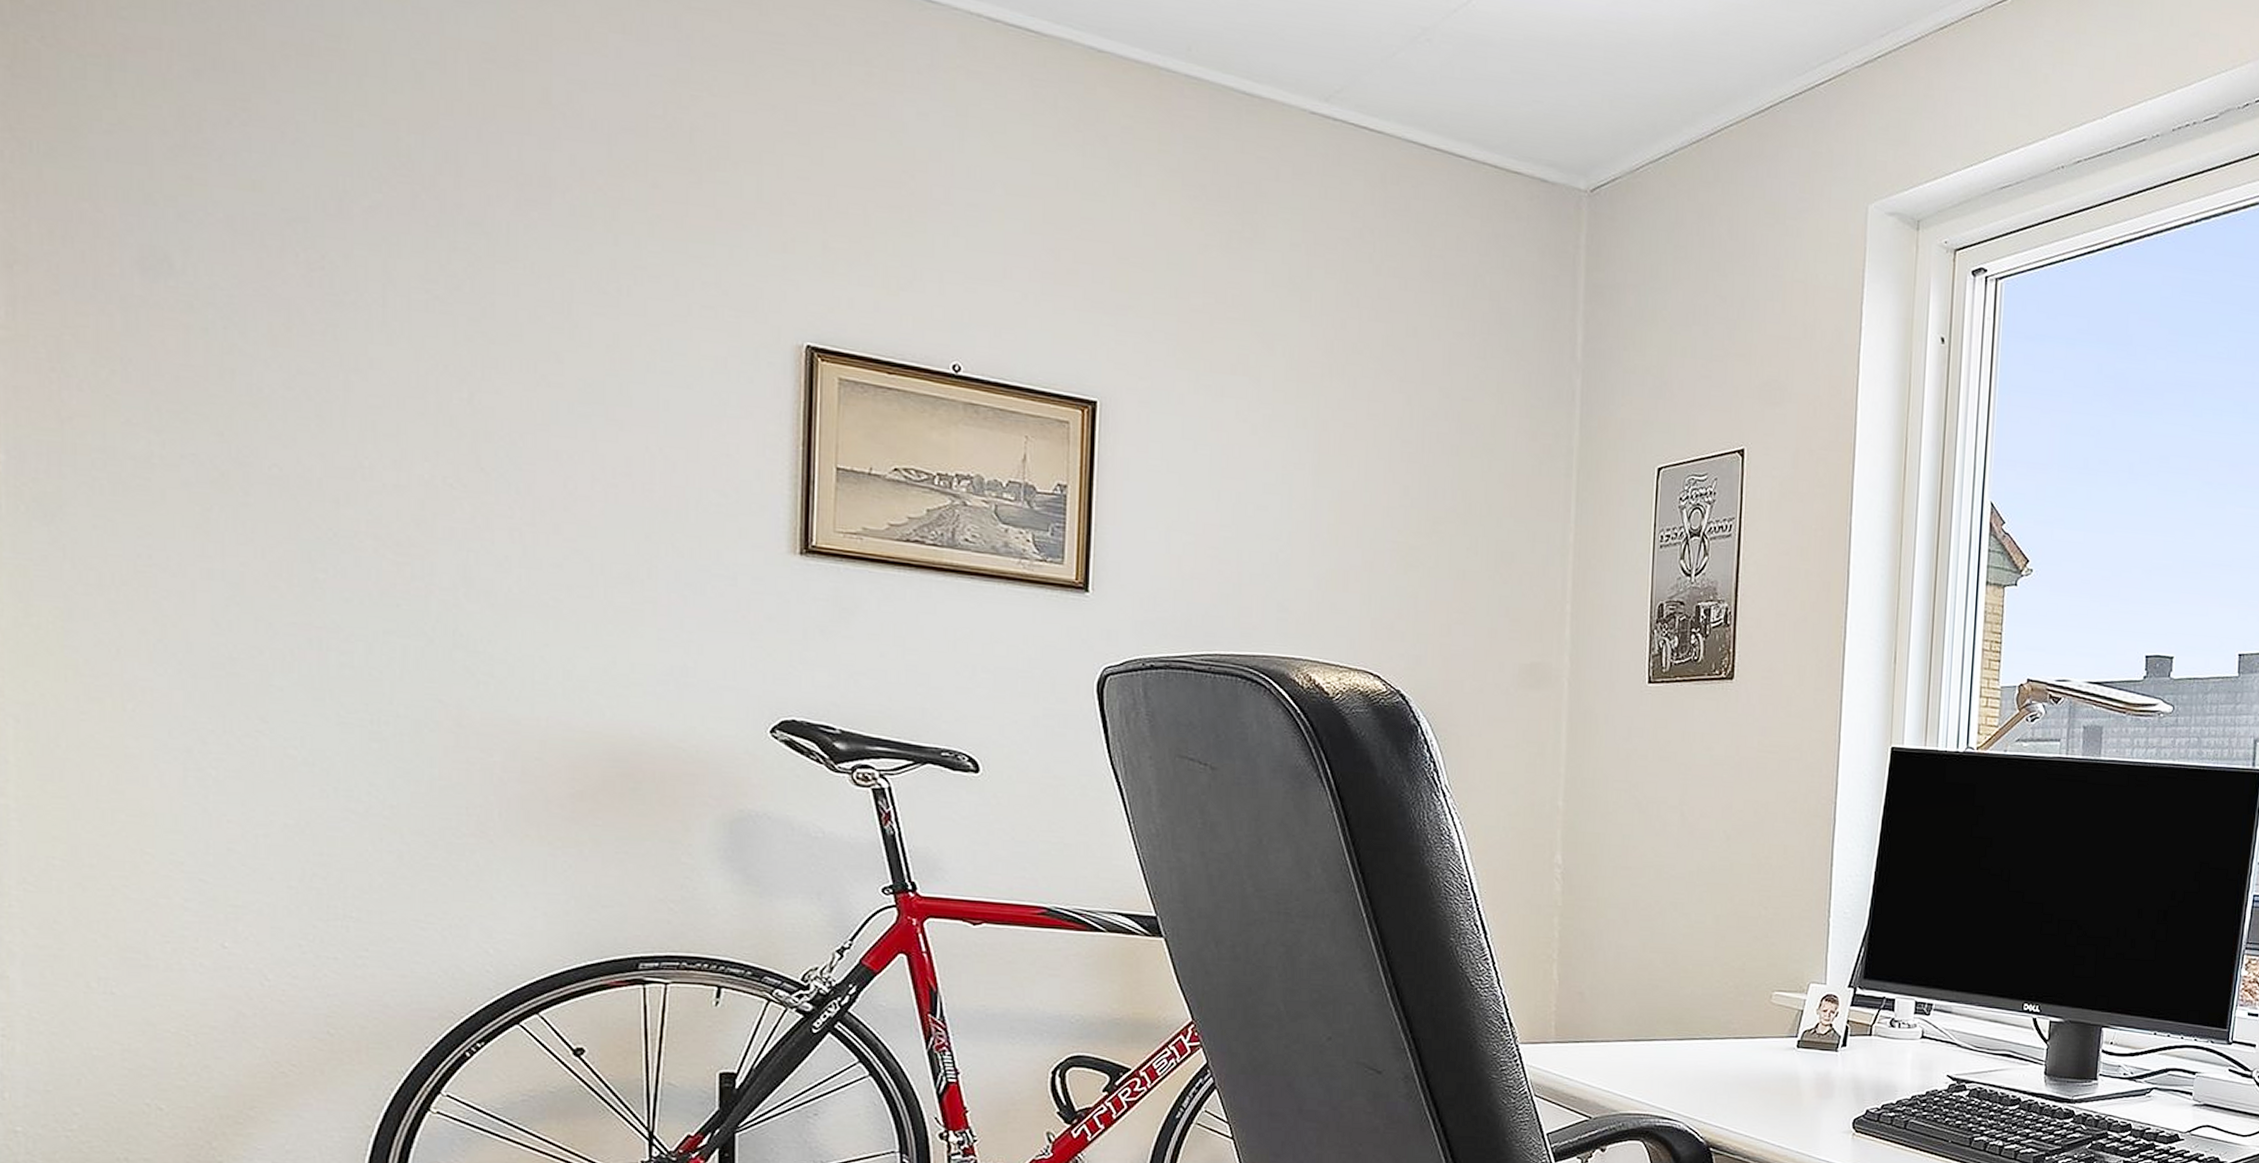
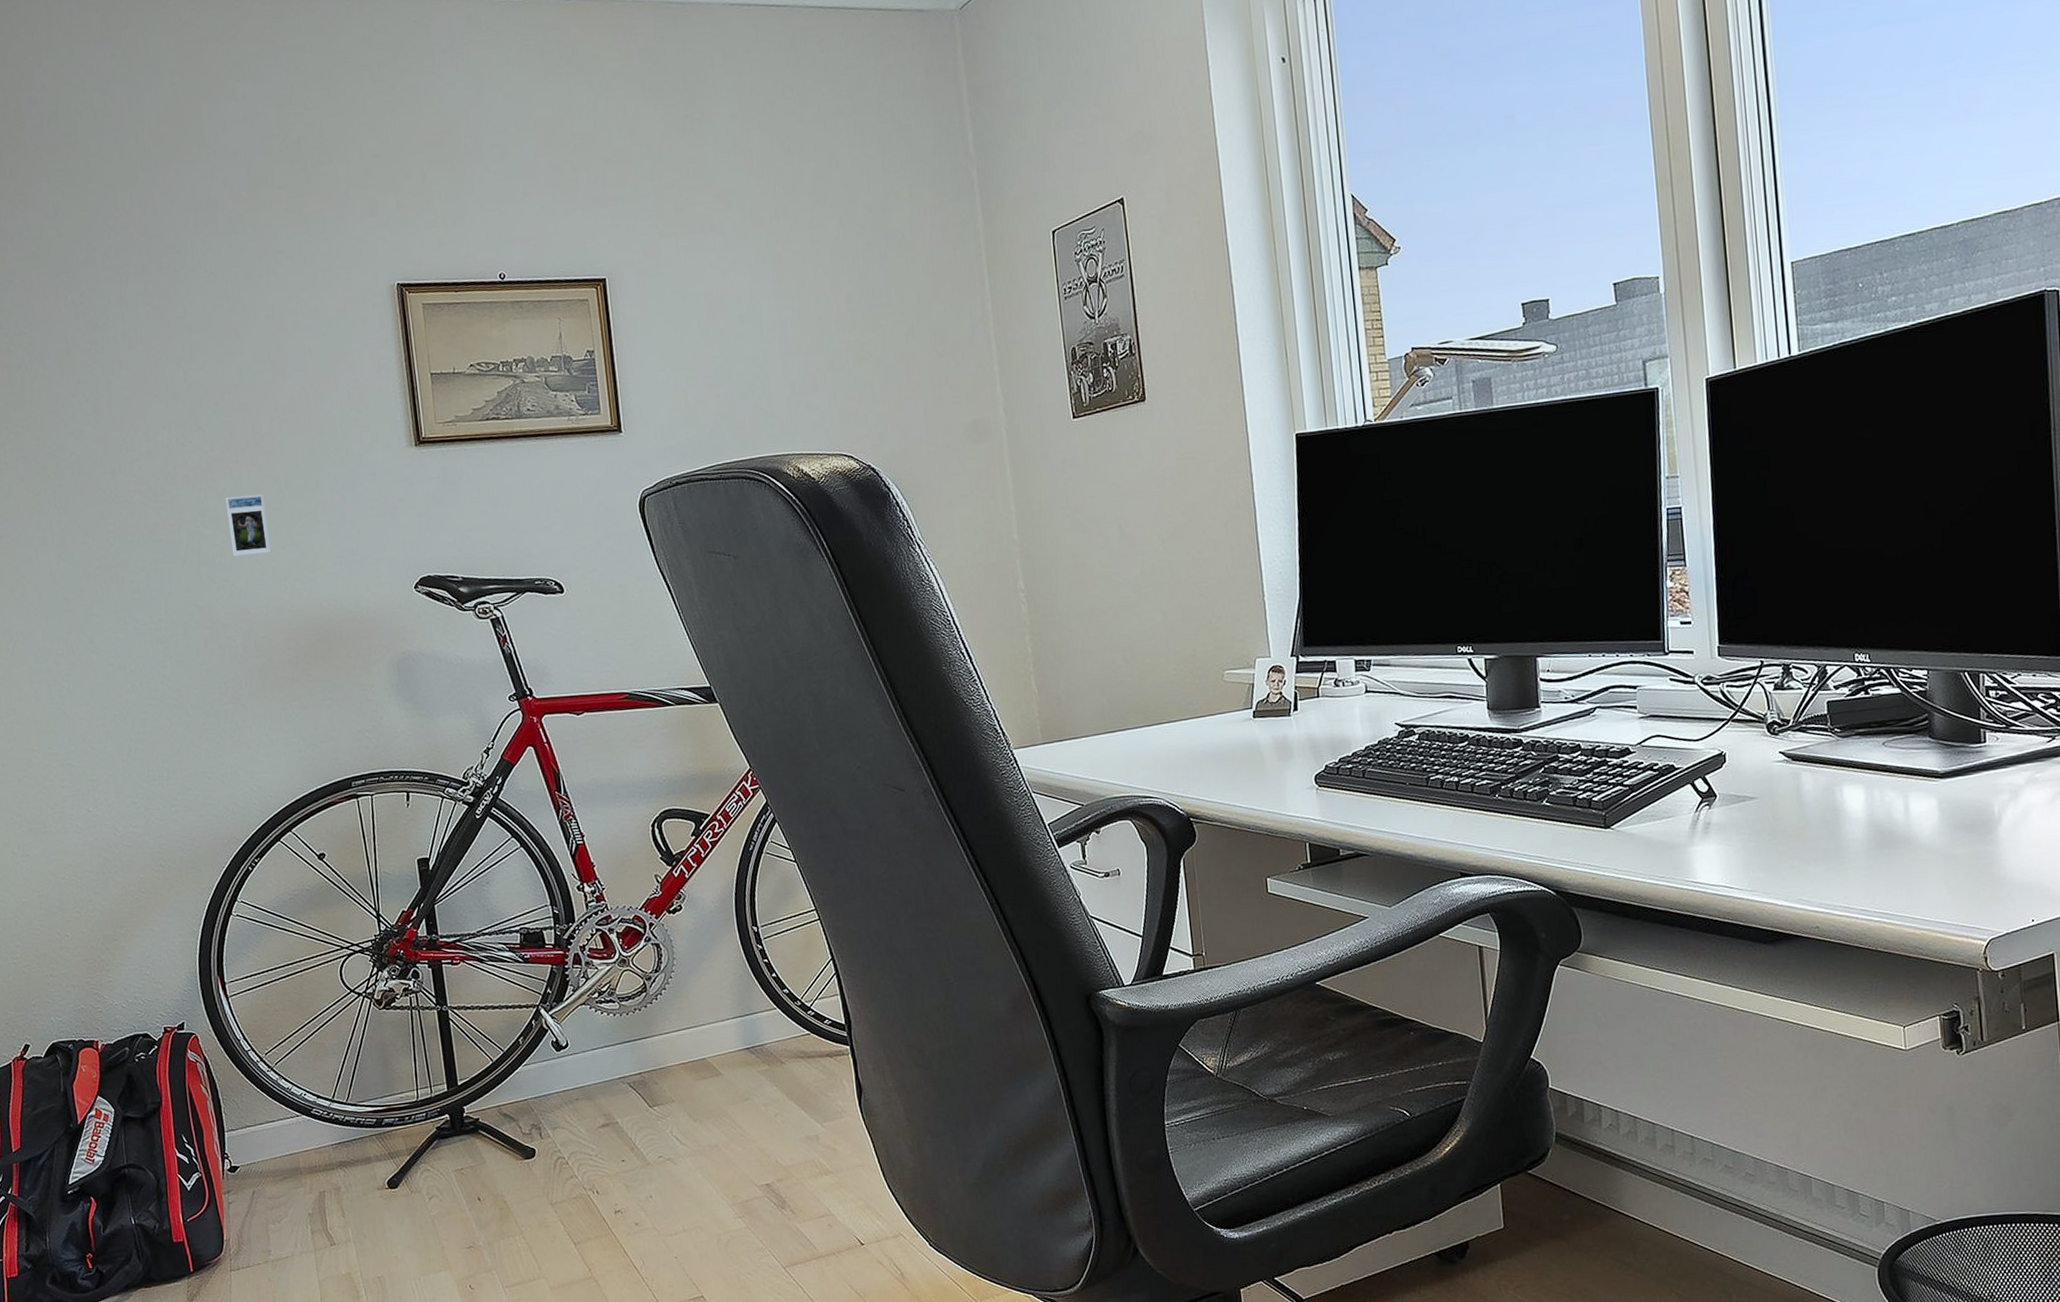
trading card: none [506,568,566,651] -> present [225,494,271,557]

